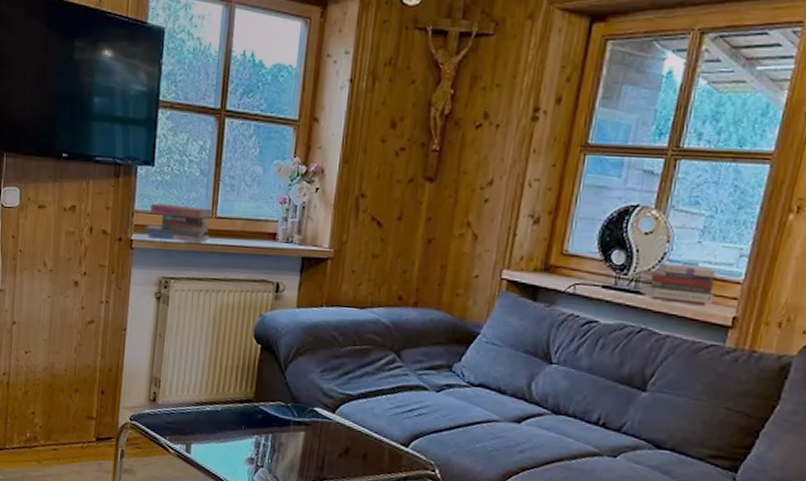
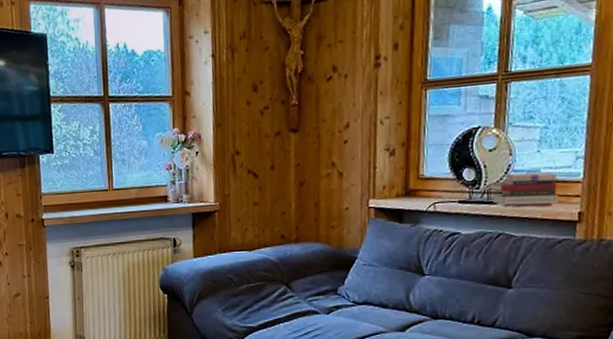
books: present [144,203,214,244] -> none [52,183,110,216]

